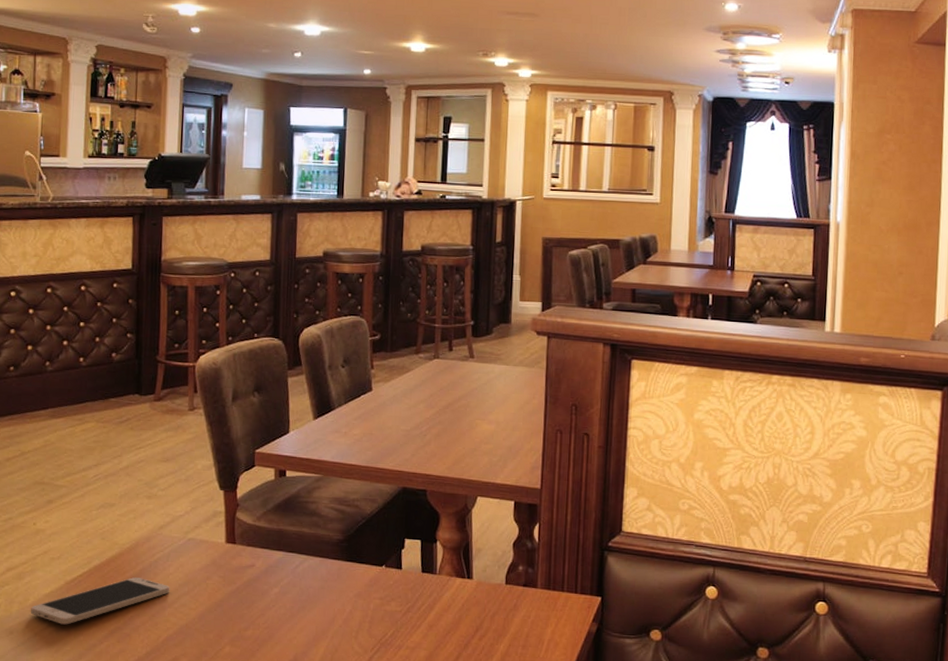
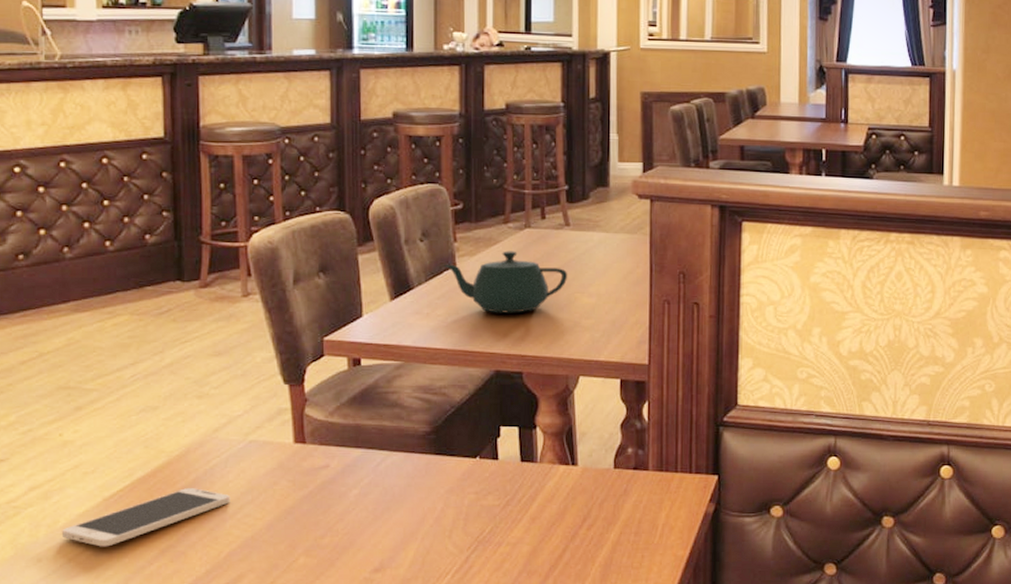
teapot: none [362,378,471,436] -> present [444,251,568,313]

